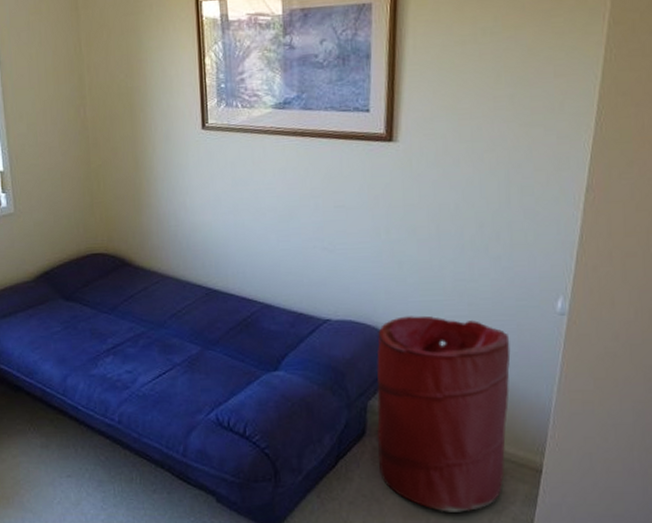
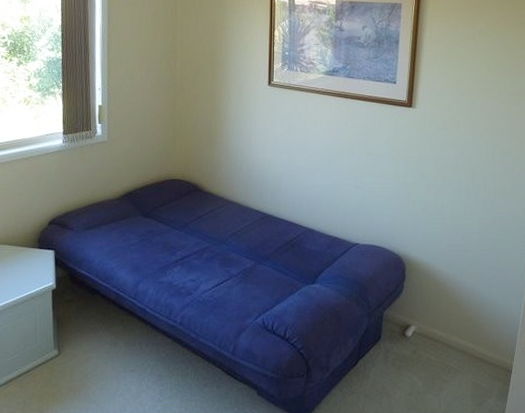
laundry hamper: present [376,315,511,512] -> none [390,244,492,405]

